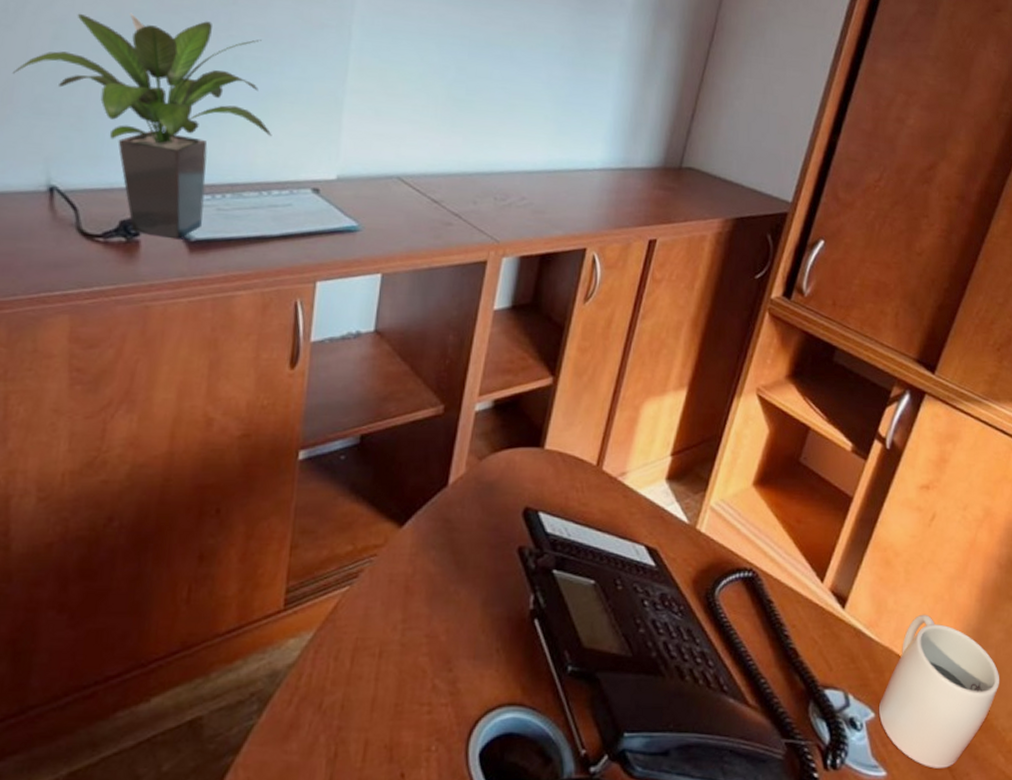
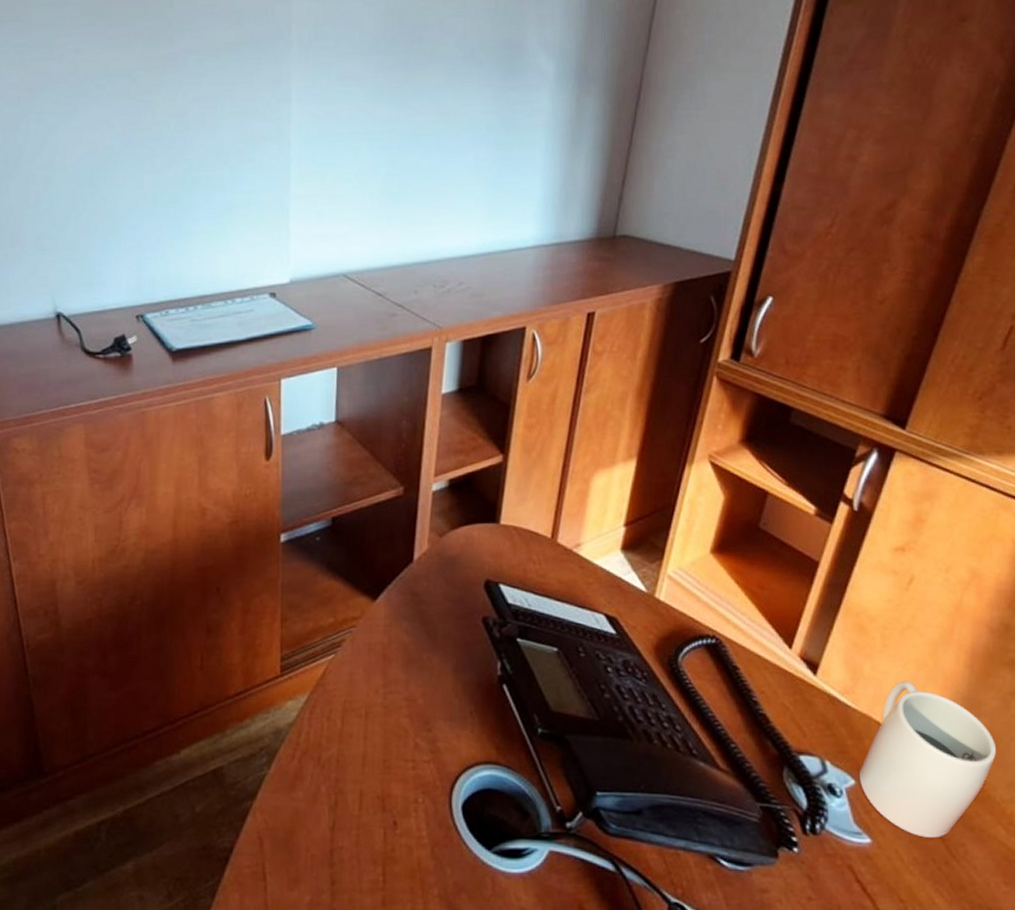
potted plant: present [13,12,272,239] -> none [18,149,231,351]

